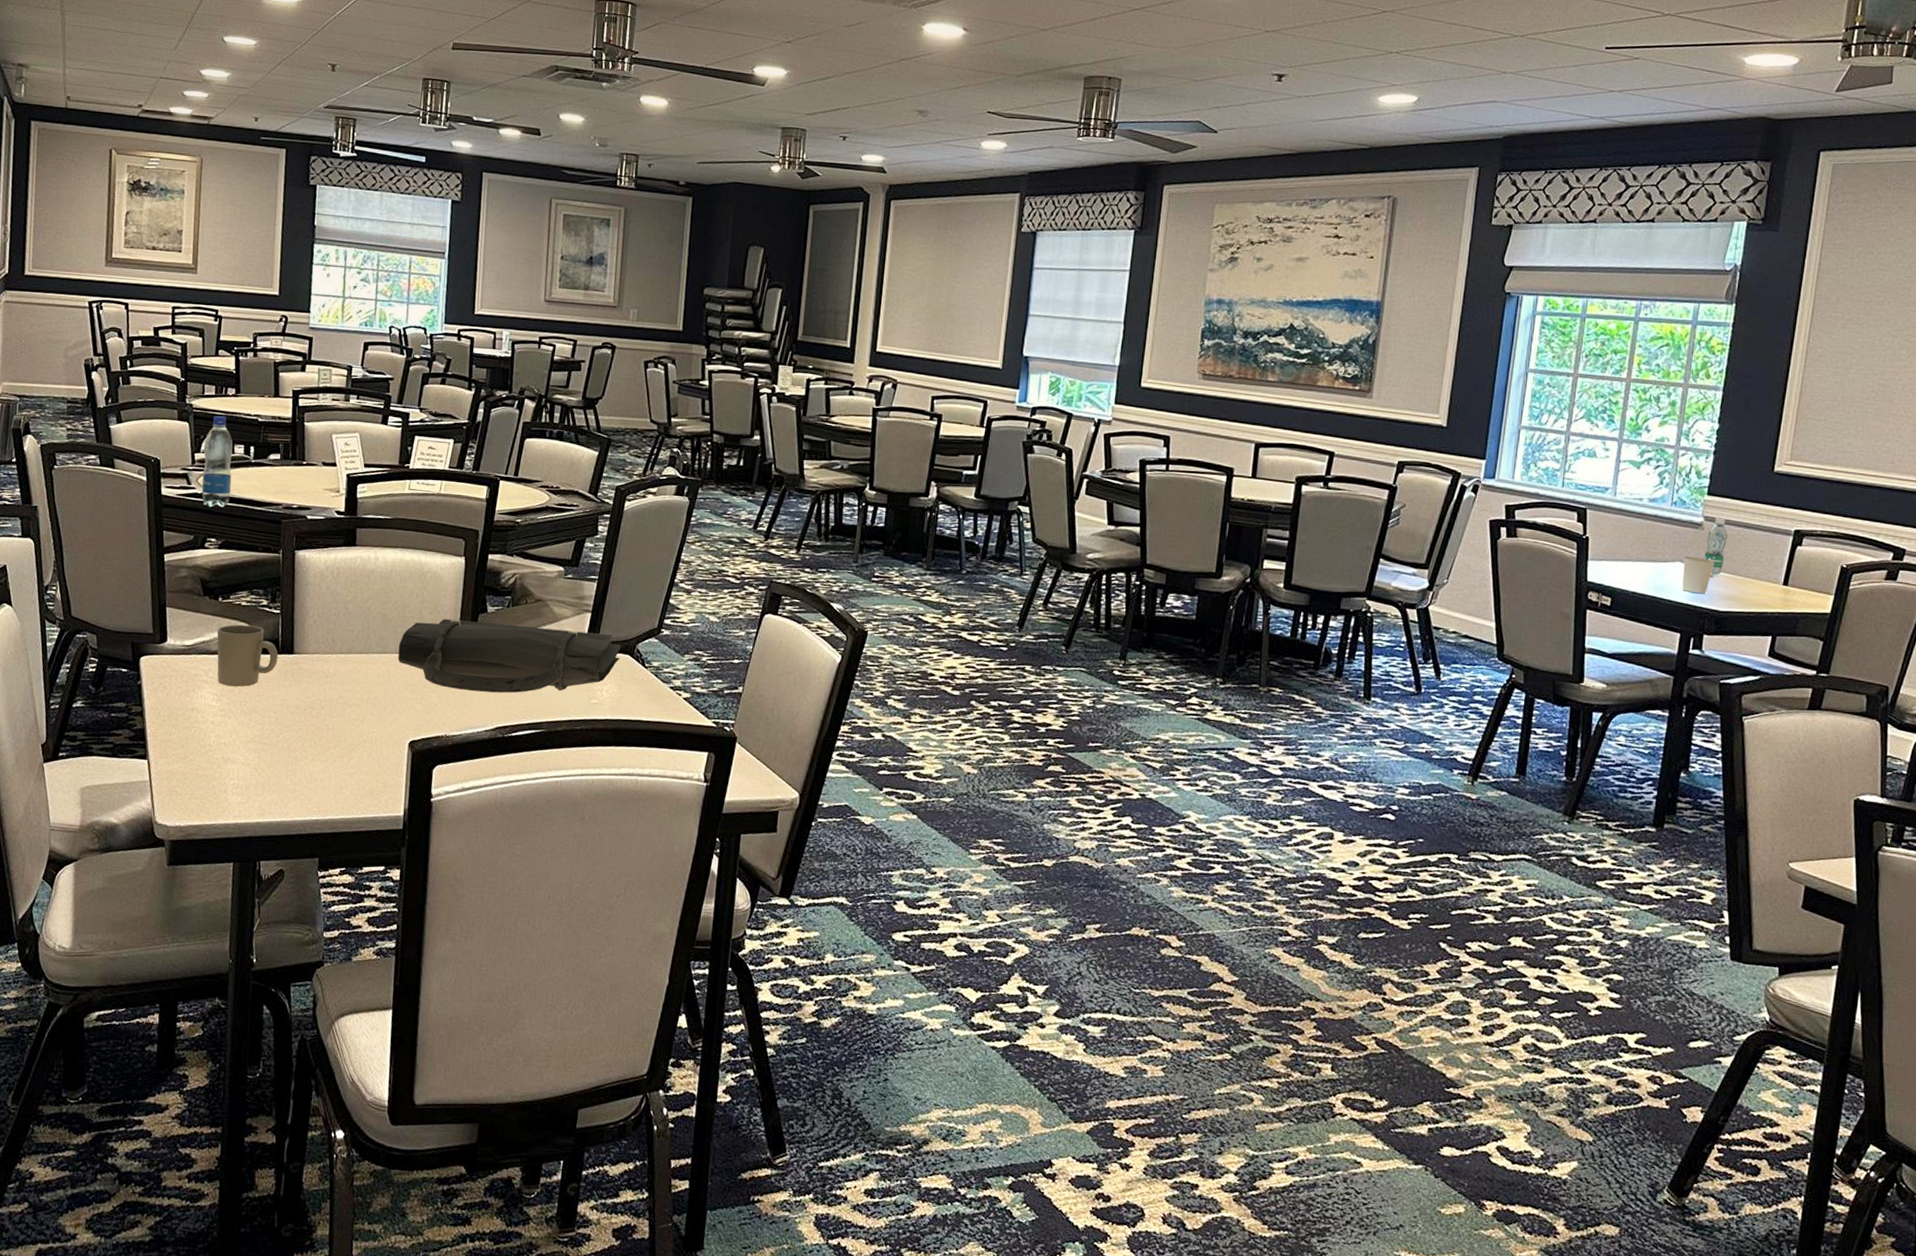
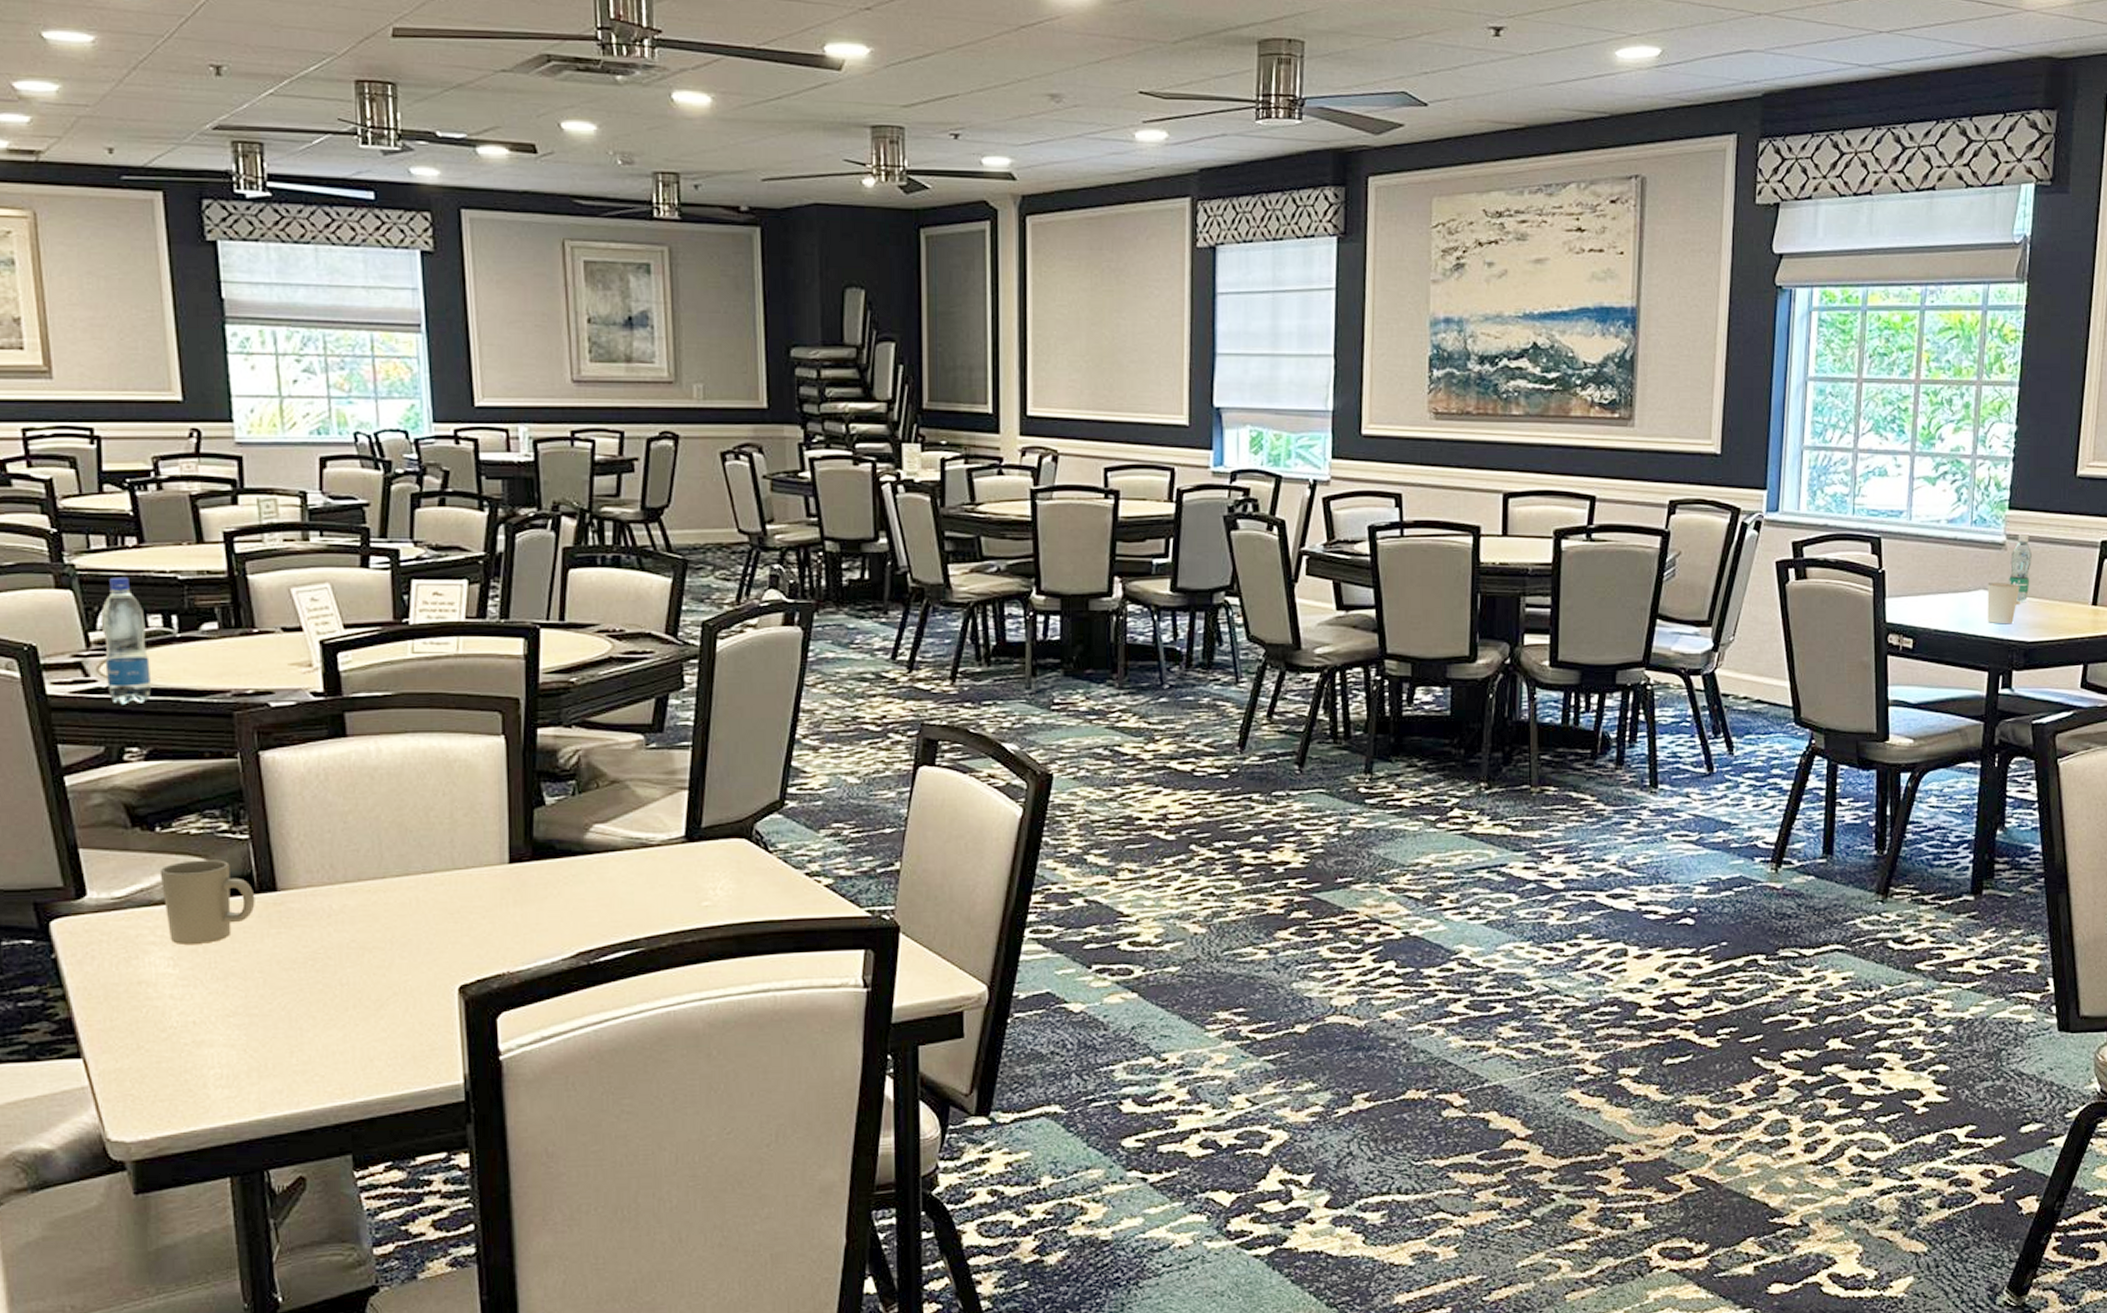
handbag: present [398,618,622,693] -> none [426,815,735,911]

